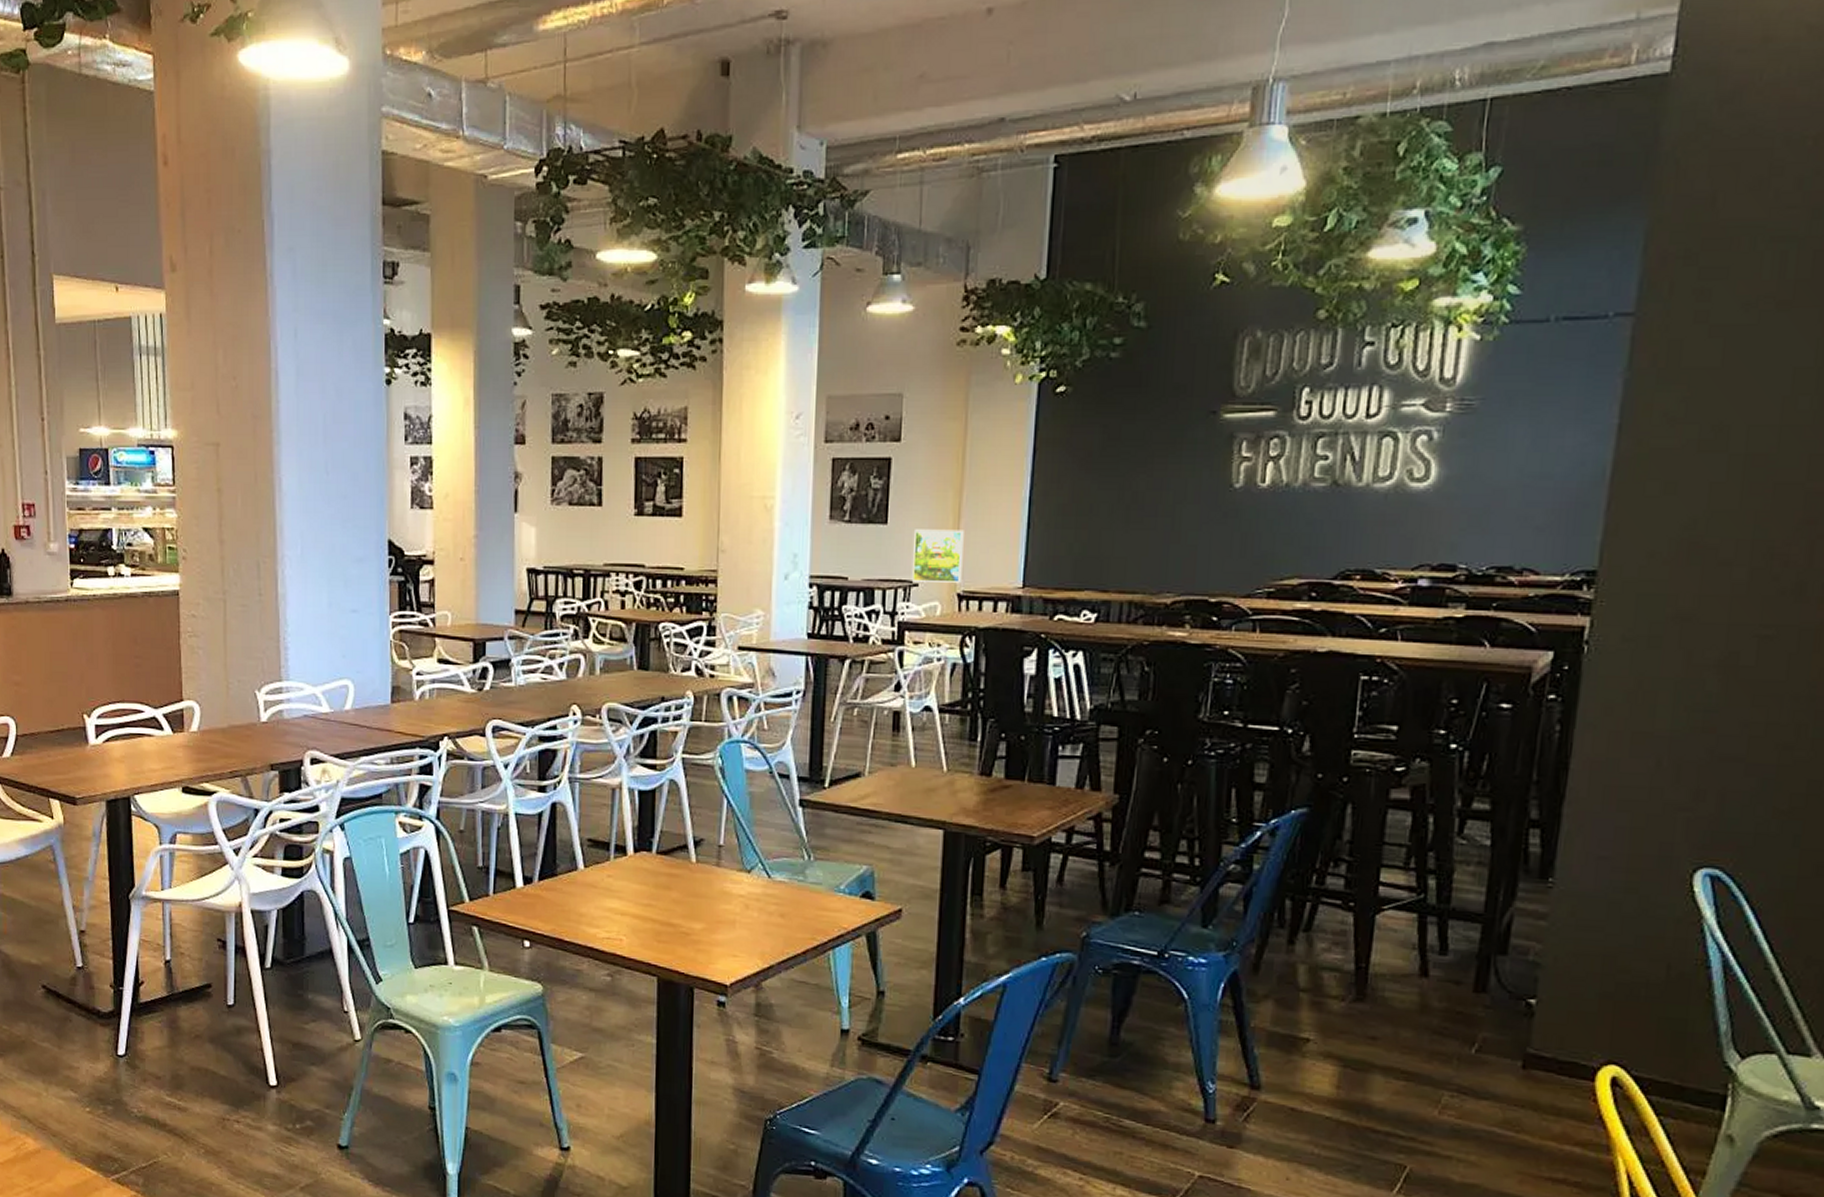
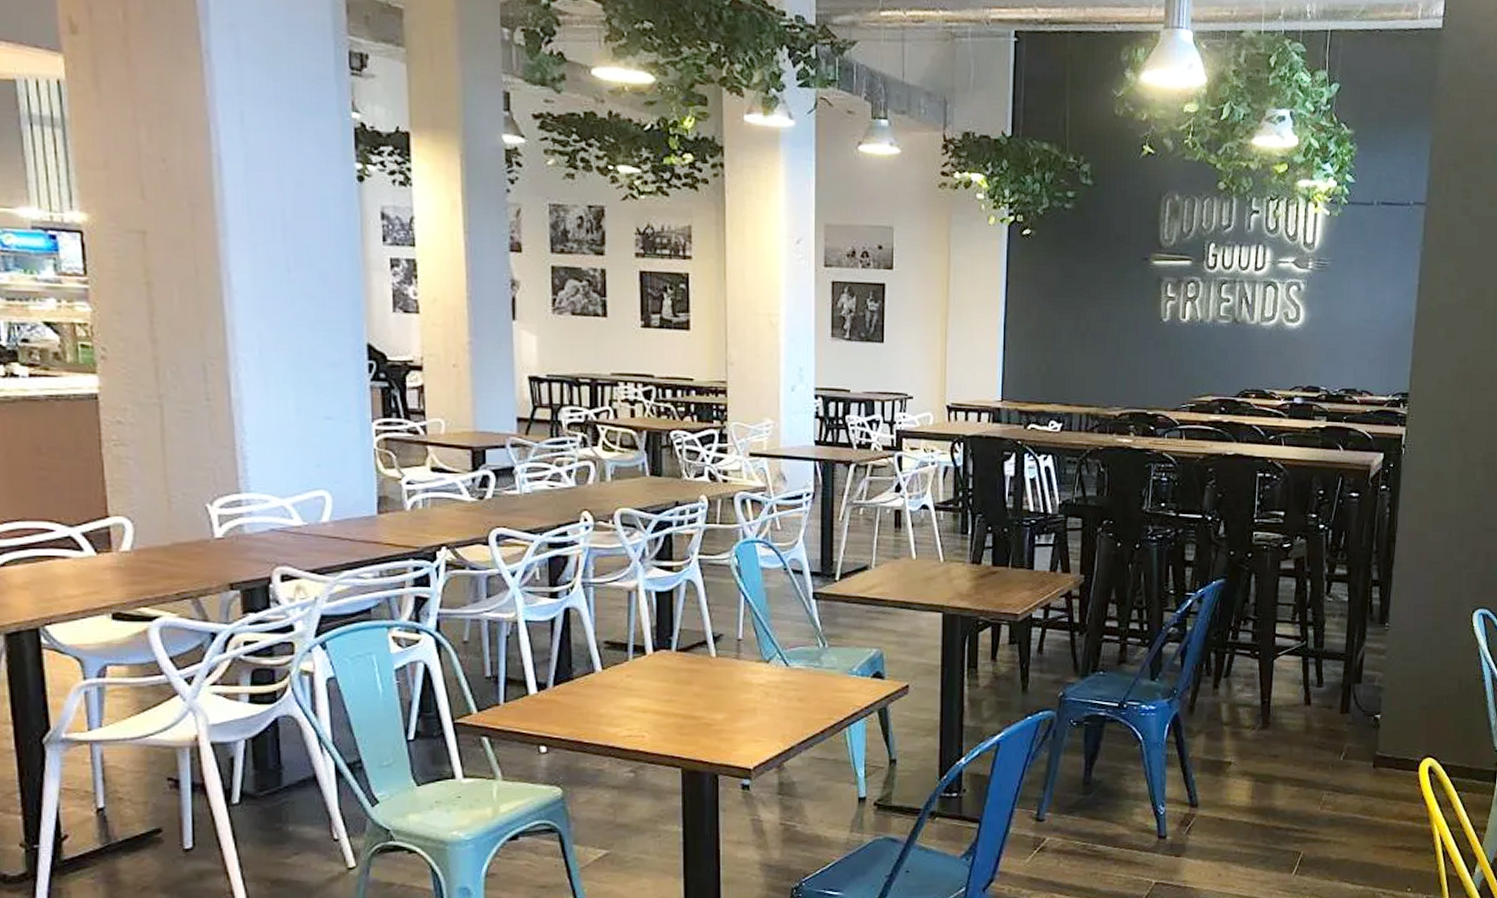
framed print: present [911,529,964,584] -> none [906,348,951,397]

